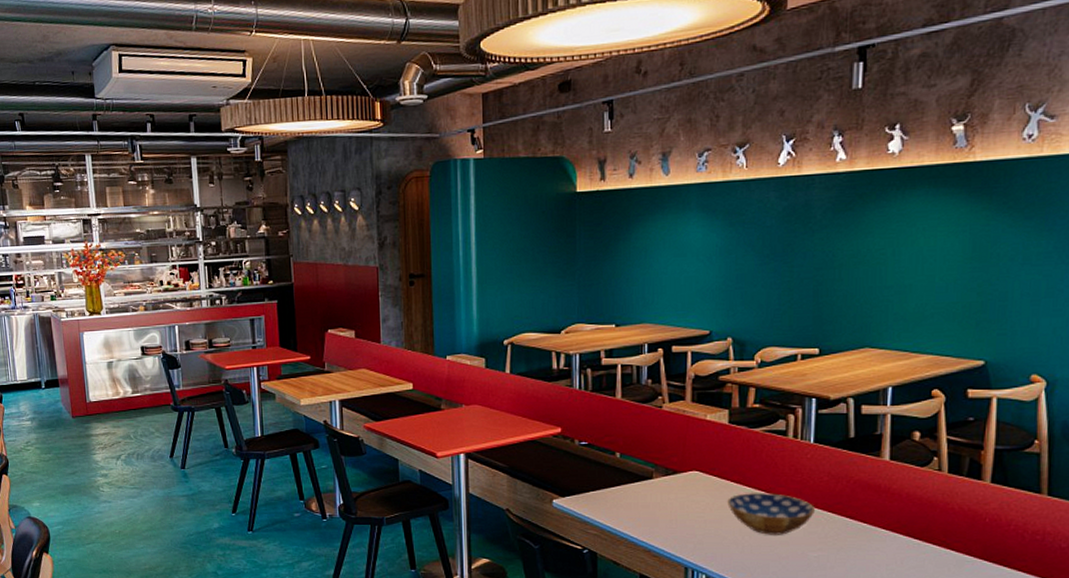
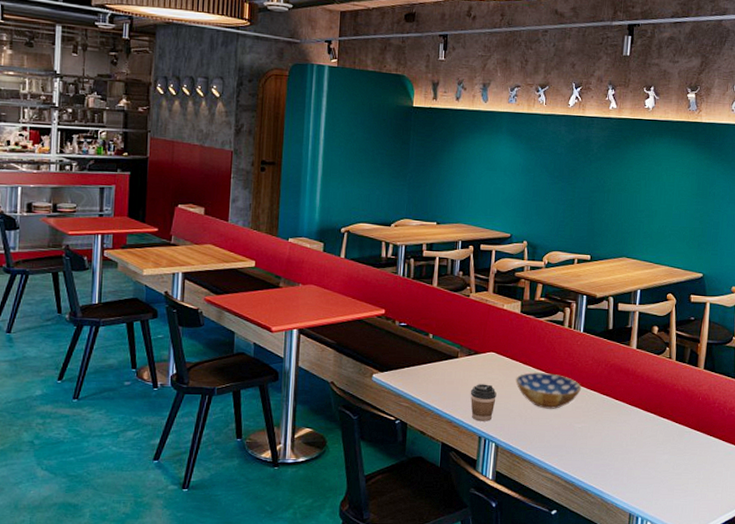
coffee cup: none [670,508,704,550] -> present [470,384,497,421]

